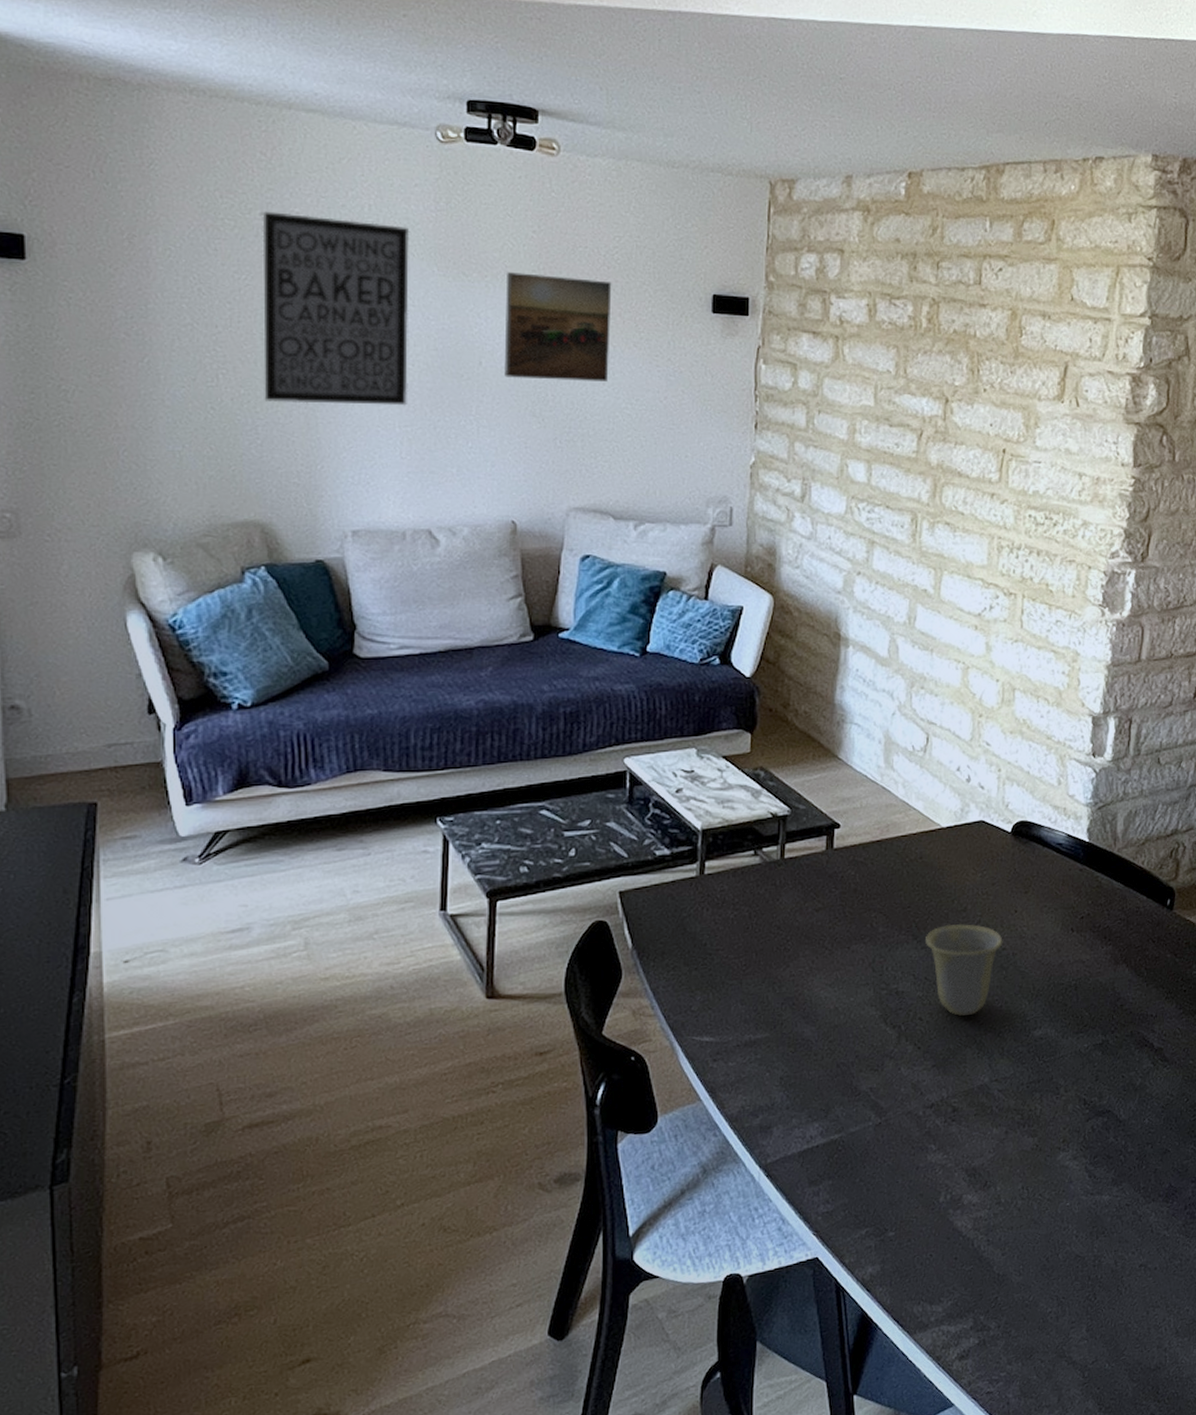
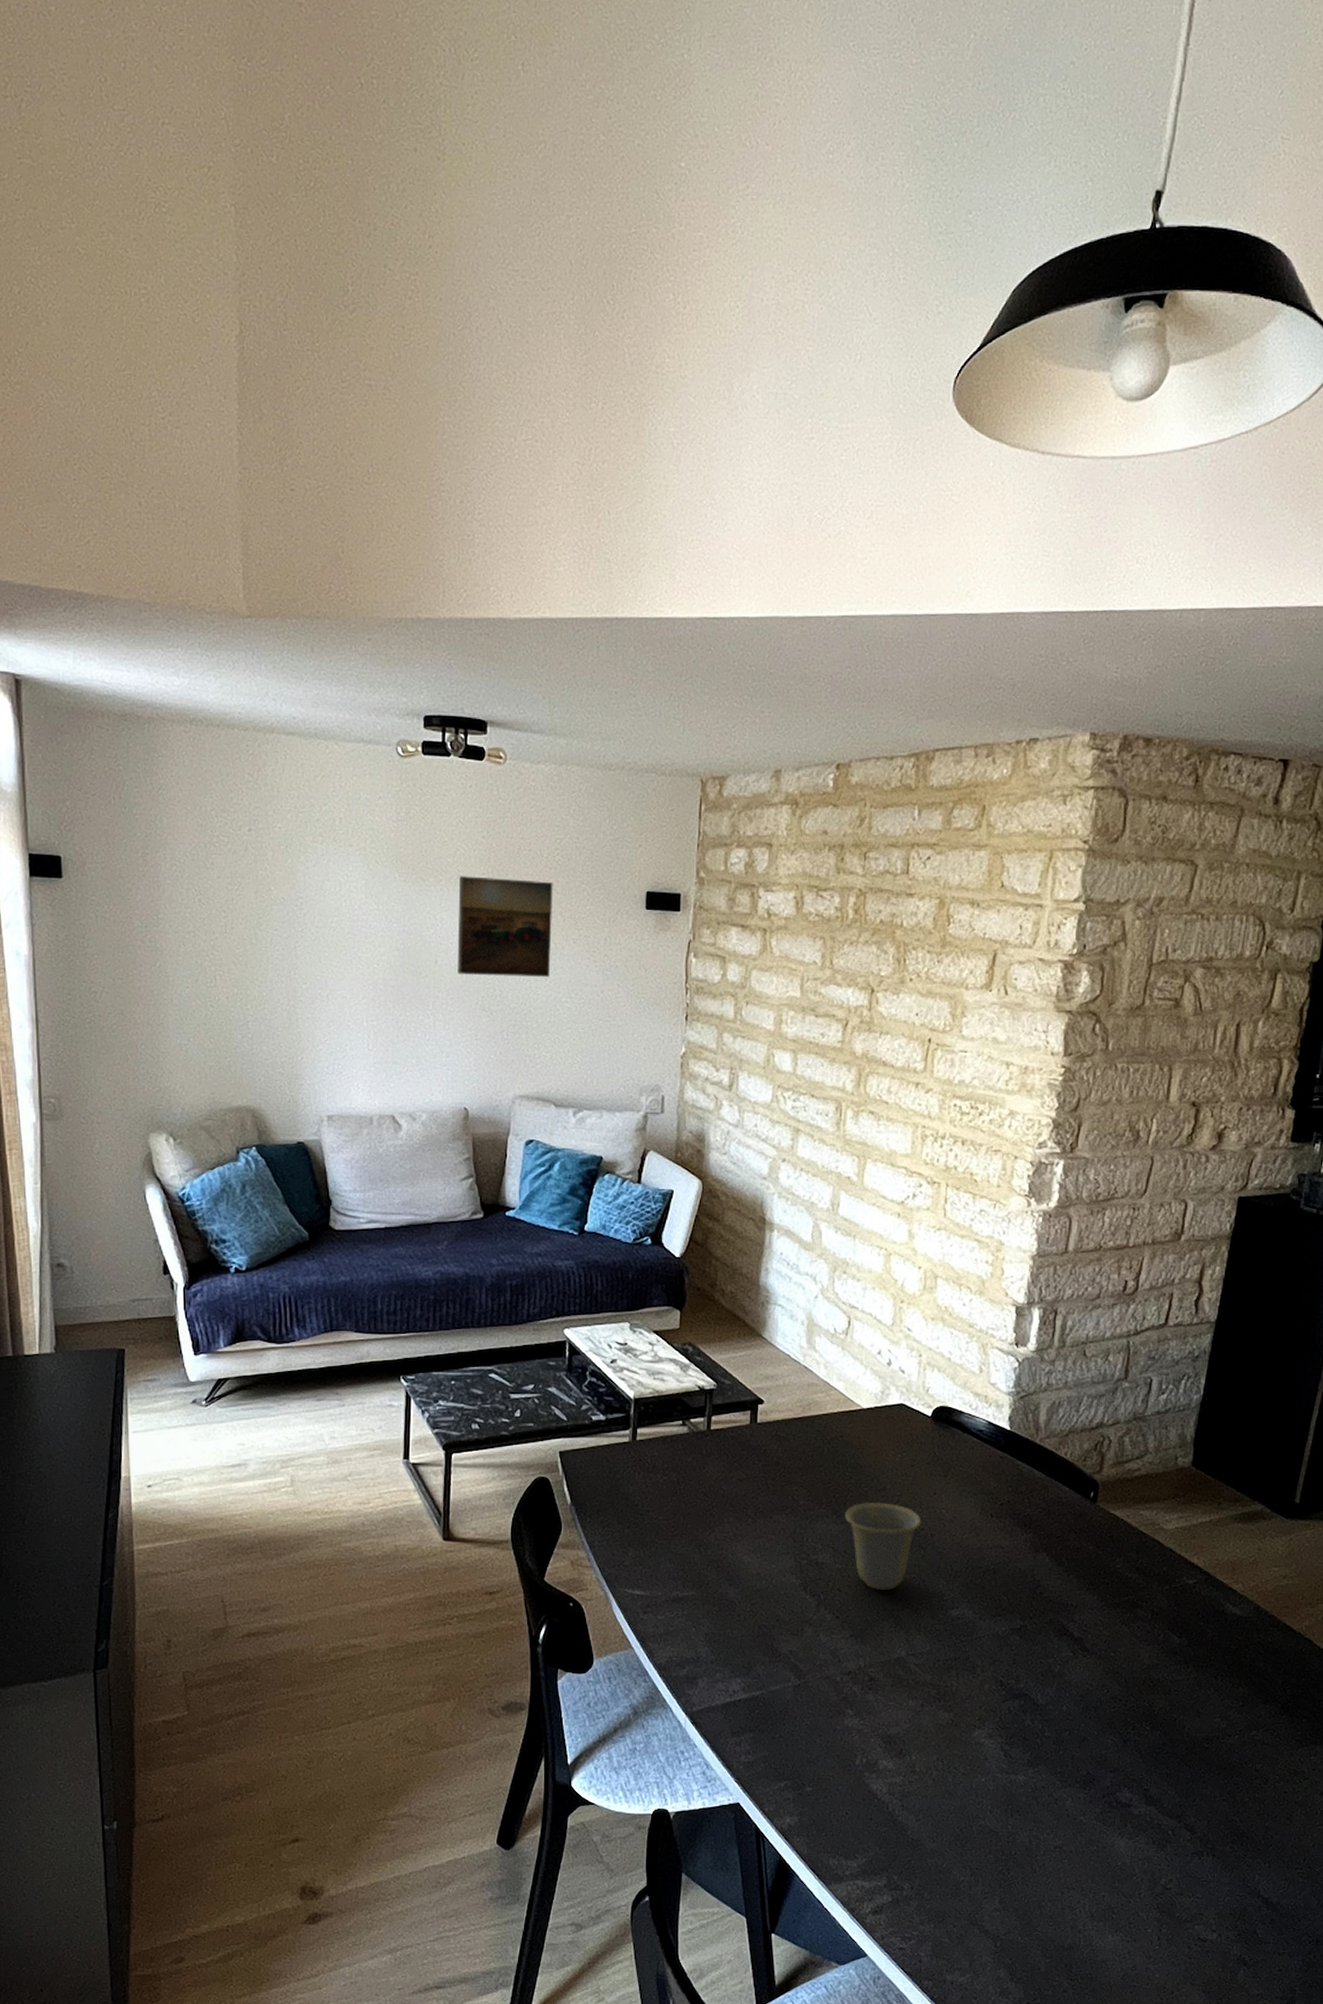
wall art: present [262,211,410,406] -> none [250,827,375,1002]

